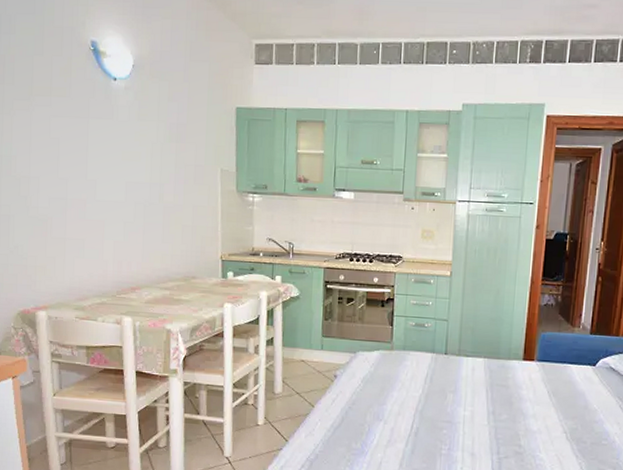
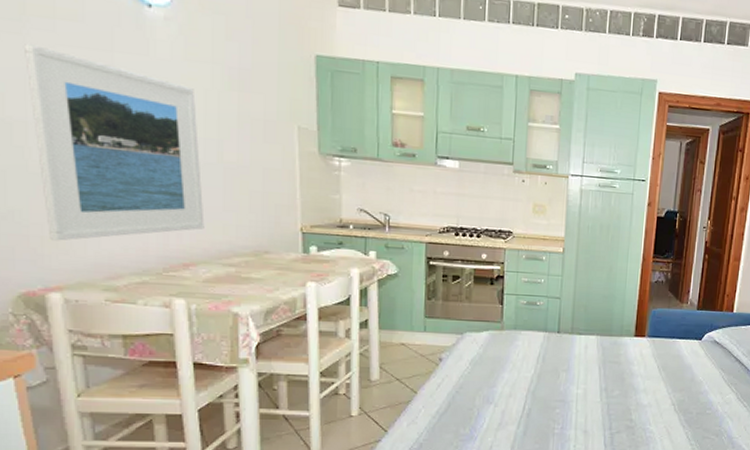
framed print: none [30,117,148,270] -> present [24,44,205,241]

